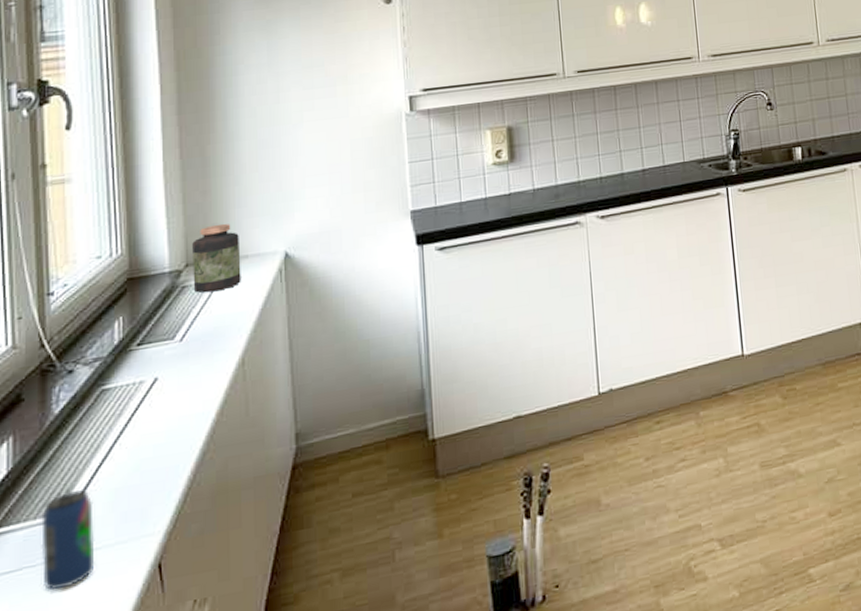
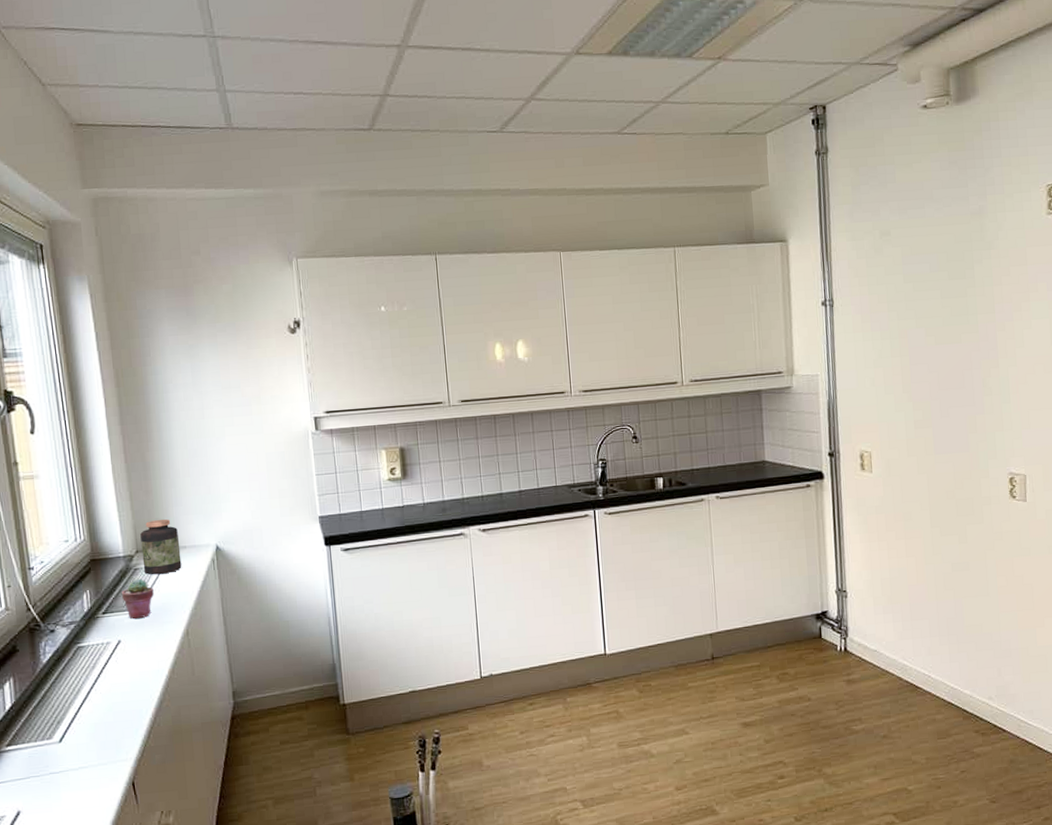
beverage can: present [41,488,95,590] -> none [40,721,84,795]
potted succulent: none [163,298,204,350] -> present [121,579,154,620]

